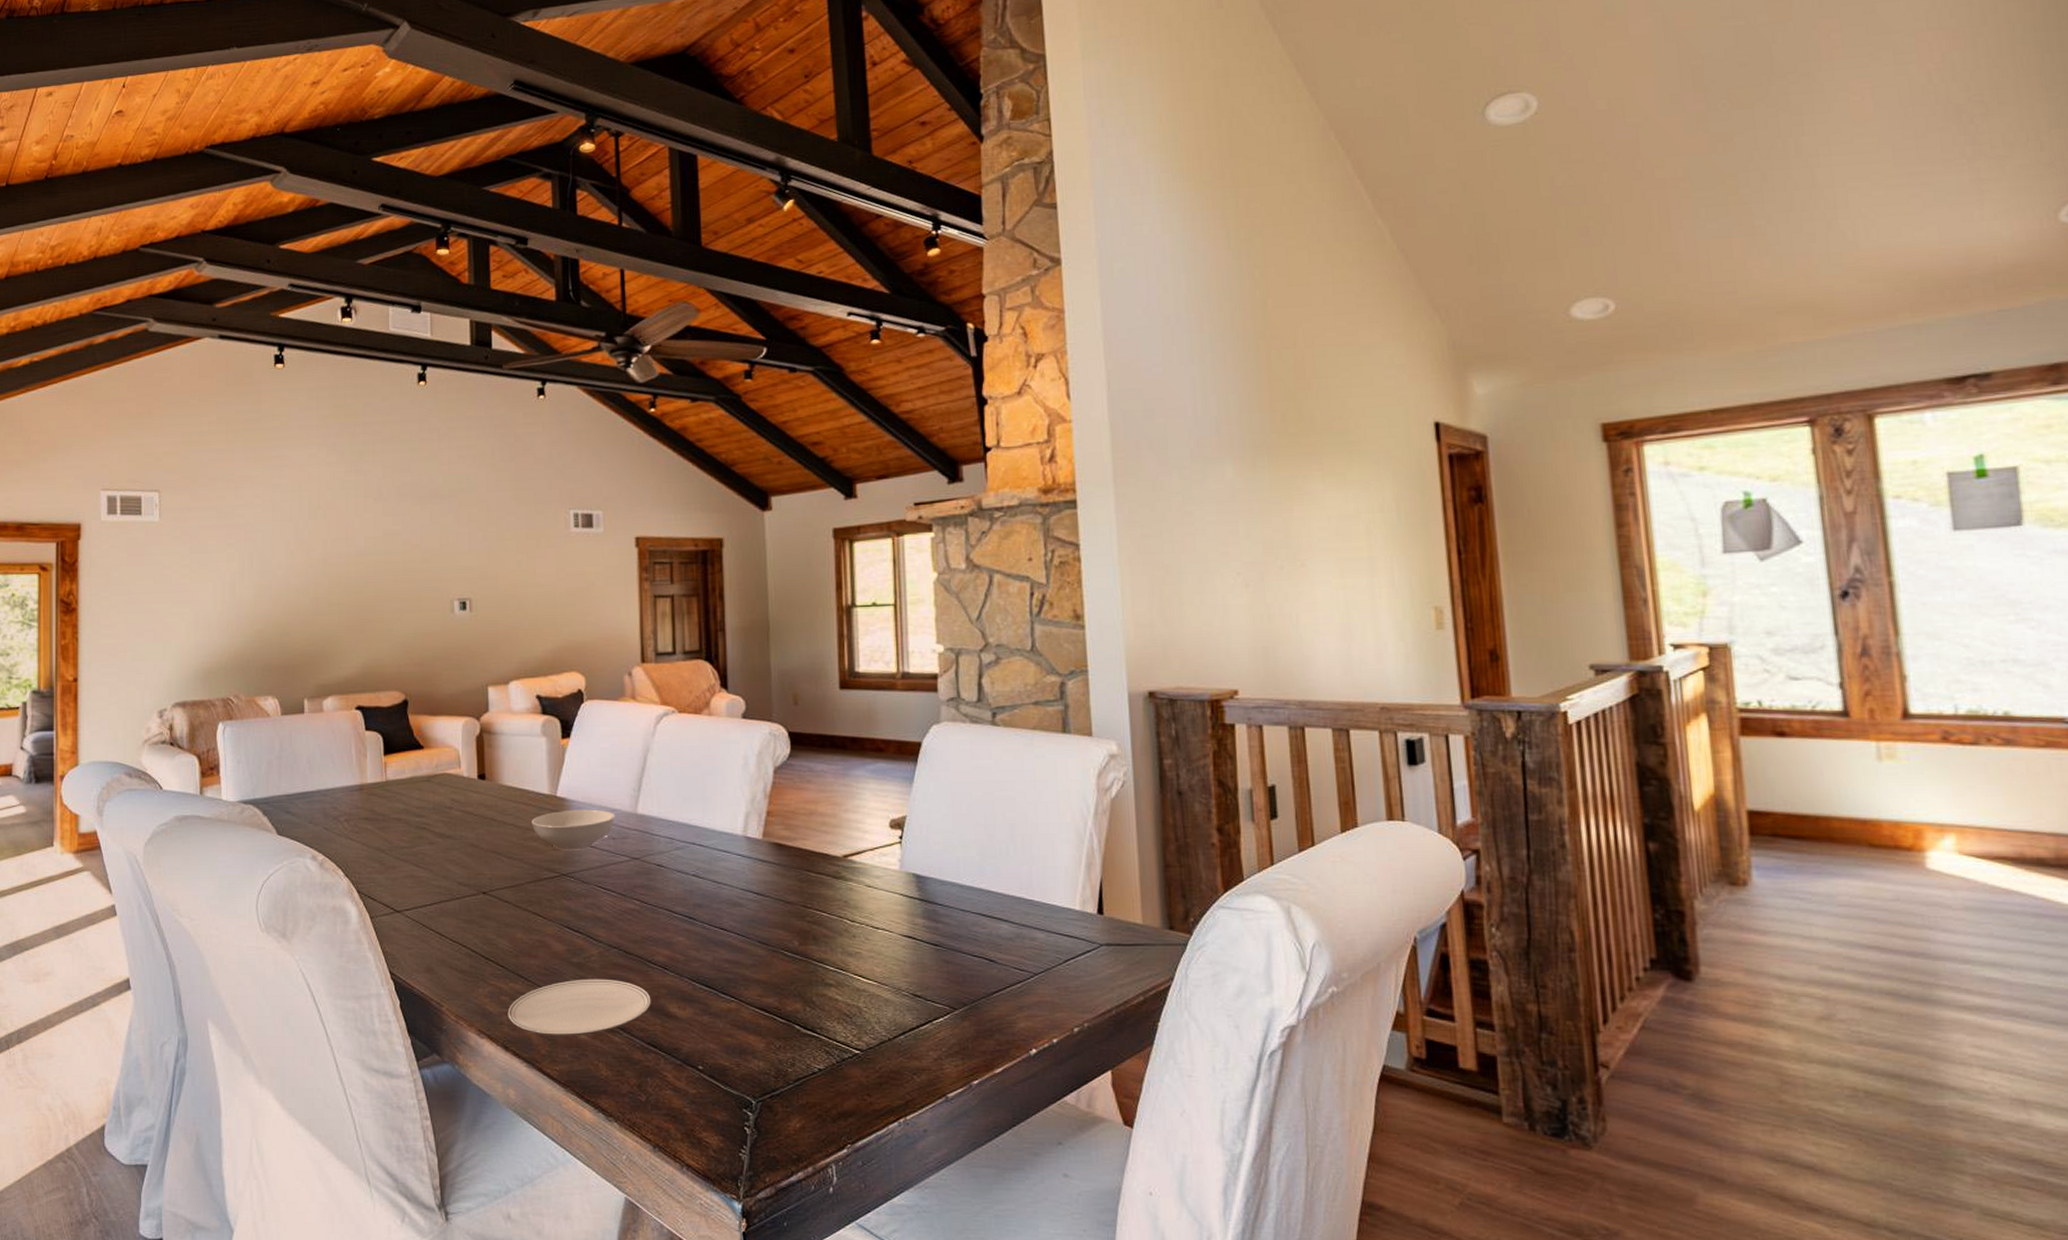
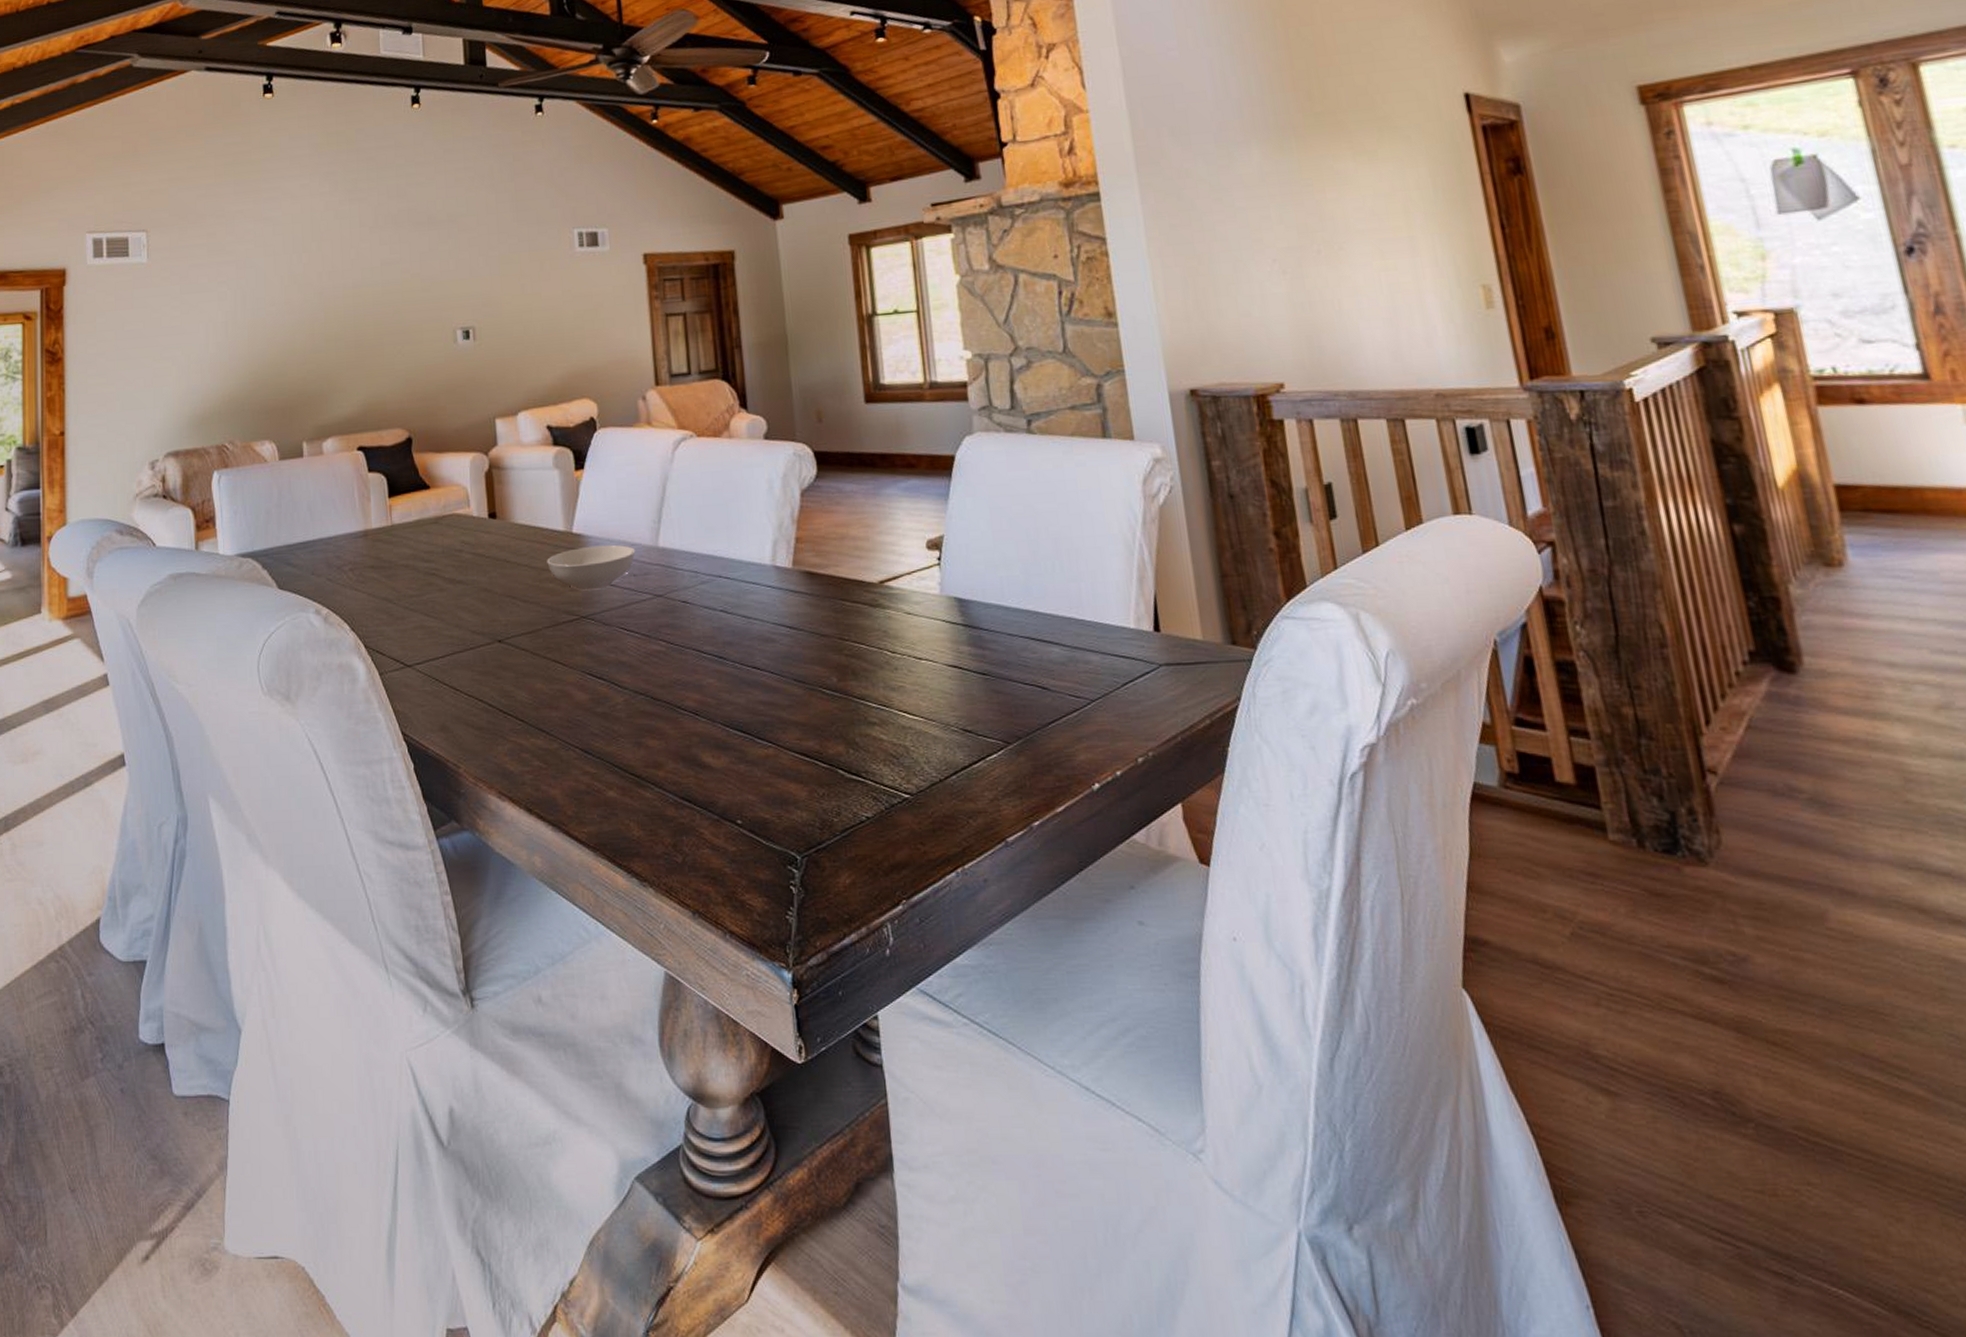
plate: present [507,979,651,1036] -> none [529,728,683,795]

